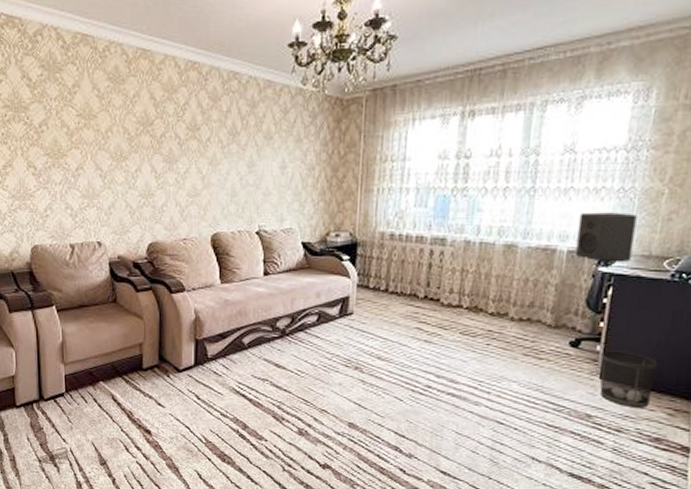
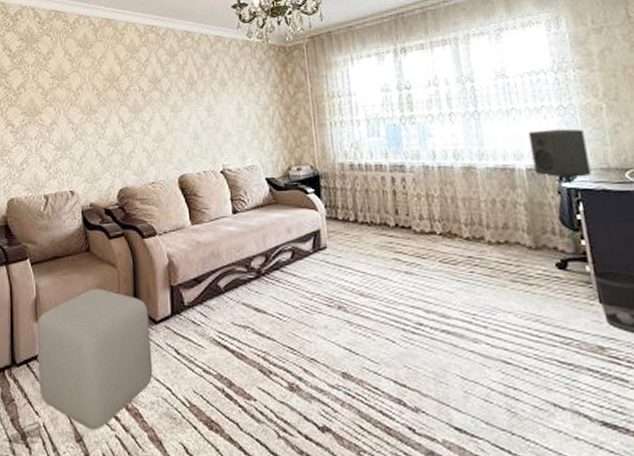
pouf: none [63,337,174,457] -> present [36,288,153,430]

